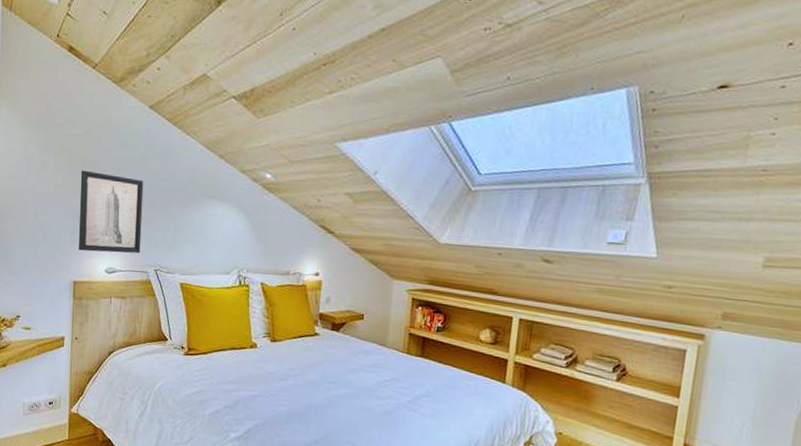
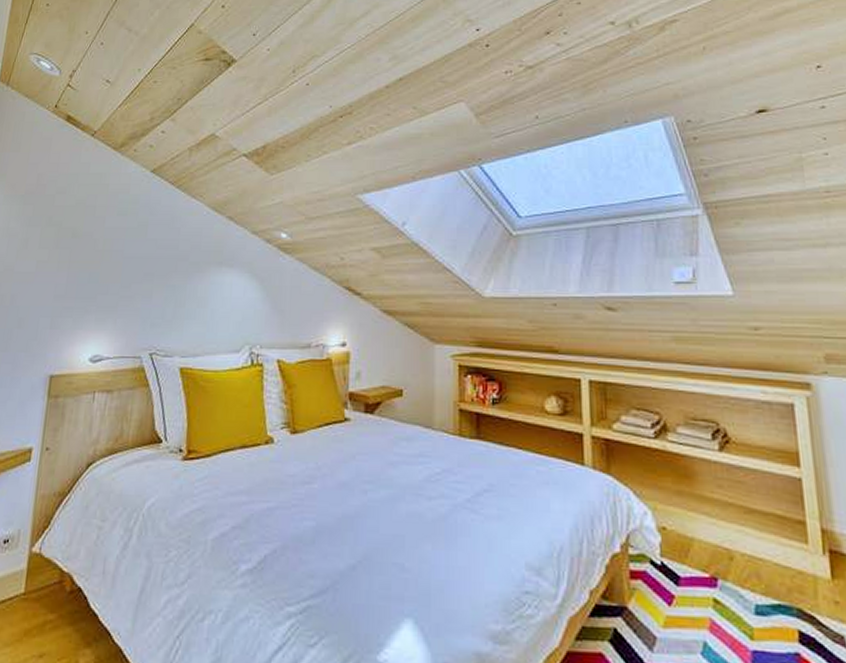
wall art: present [79,170,144,254] -> none [59,244,142,338]

